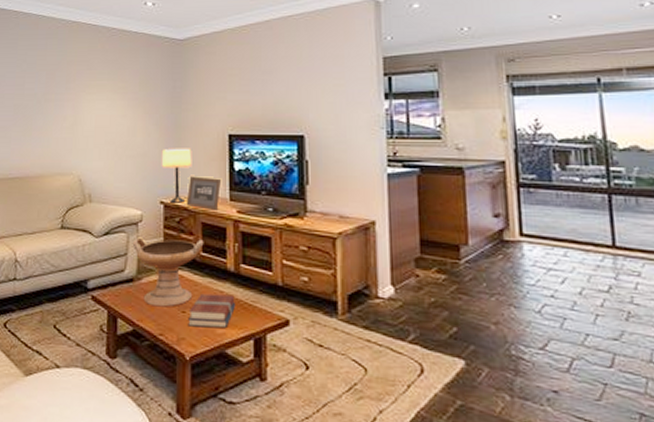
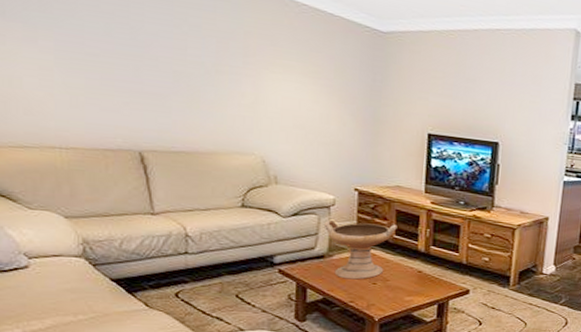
table lamp: present [162,148,192,205] -> none [358,140,390,192]
picture frame: present [186,176,221,210] -> none [381,168,417,200]
books: present [188,293,235,329] -> none [378,269,424,297]

